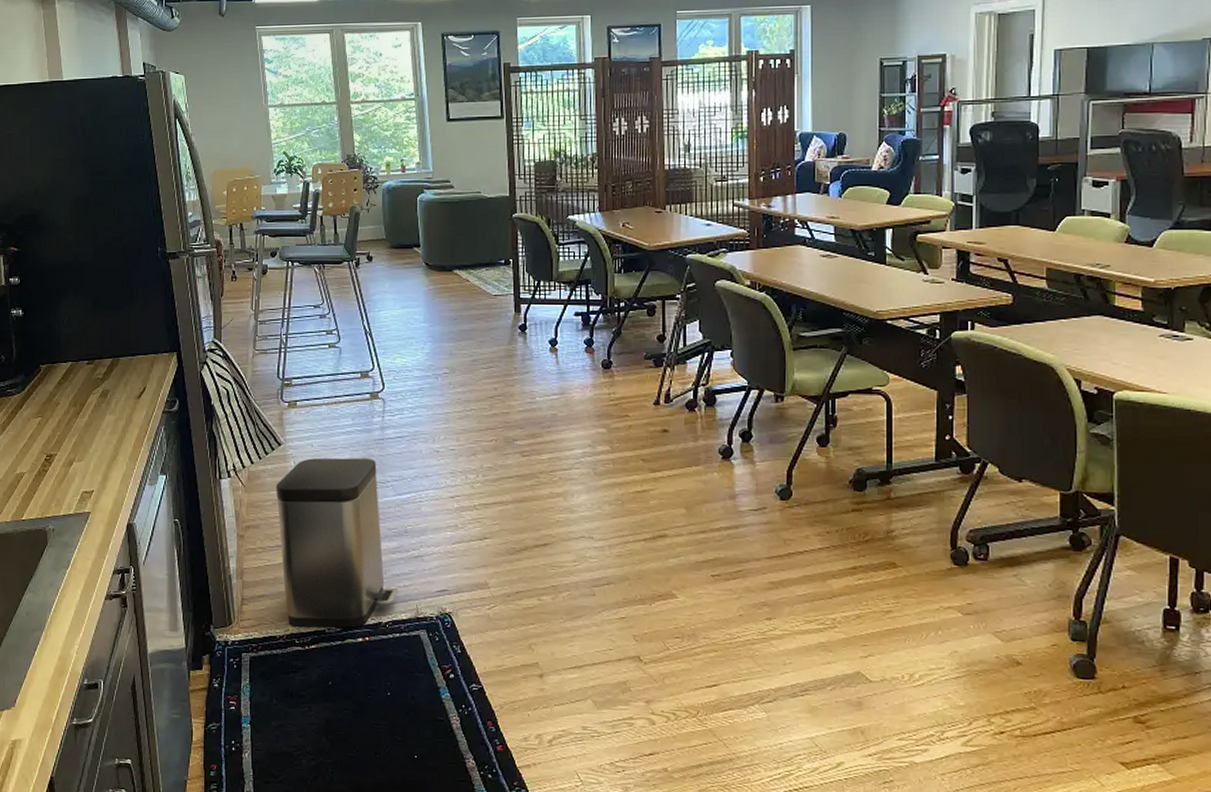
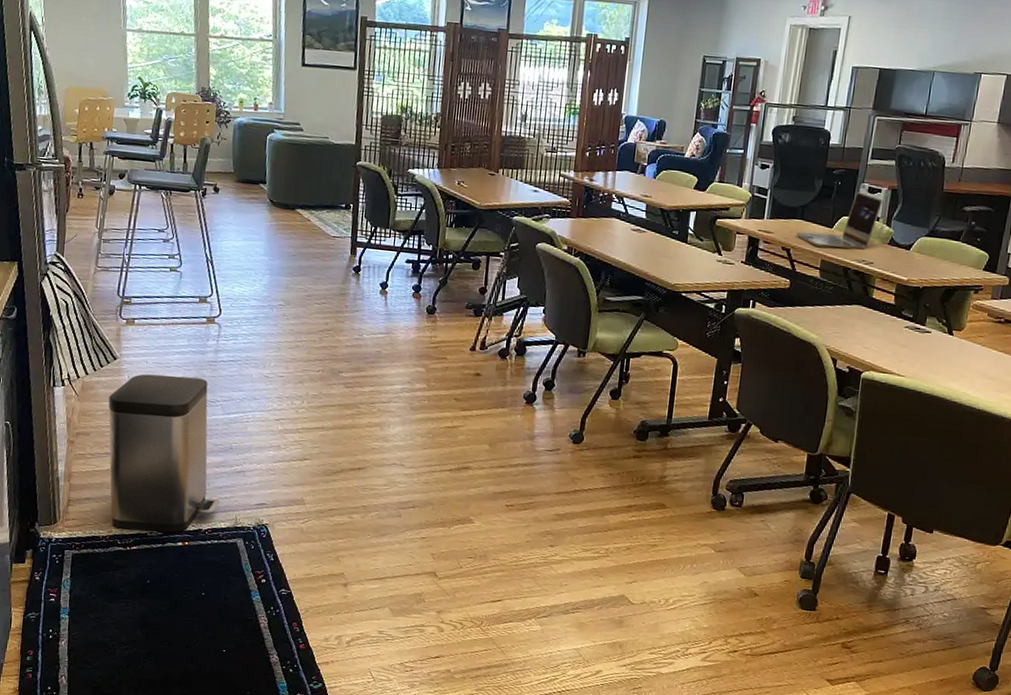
laptop: none [1013,187,1112,253] -> present [796,192,883,250]

